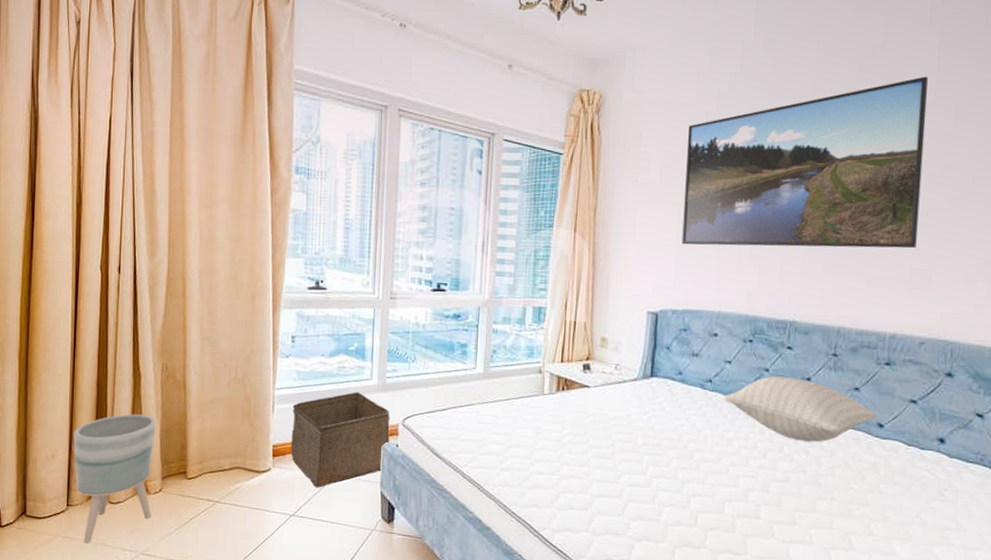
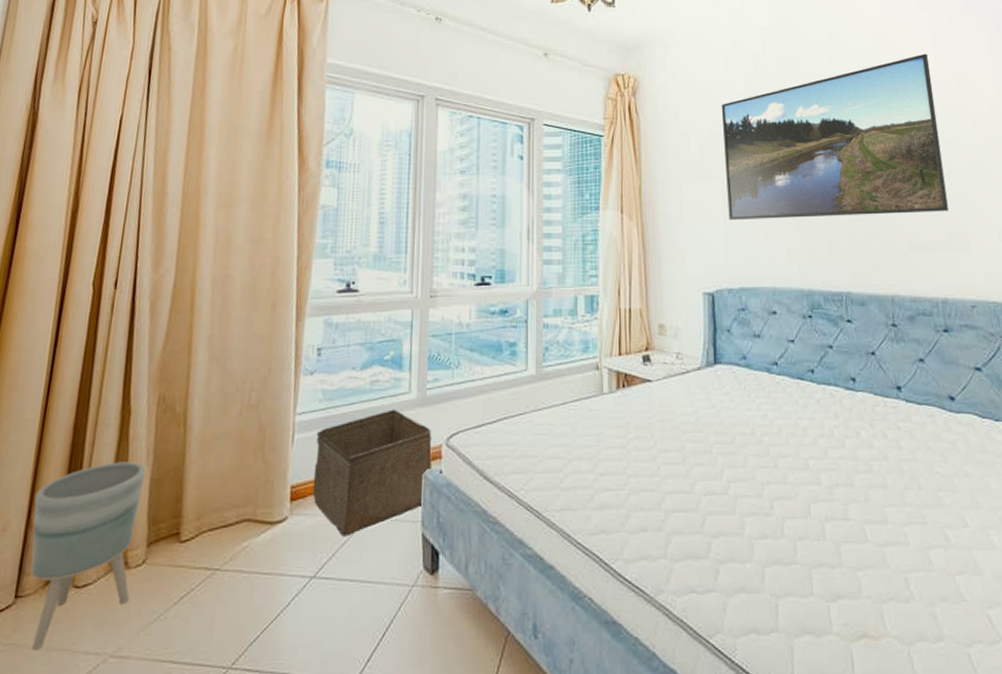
pillow: present [724,376,876,442] -> none [792,352,945,423]

